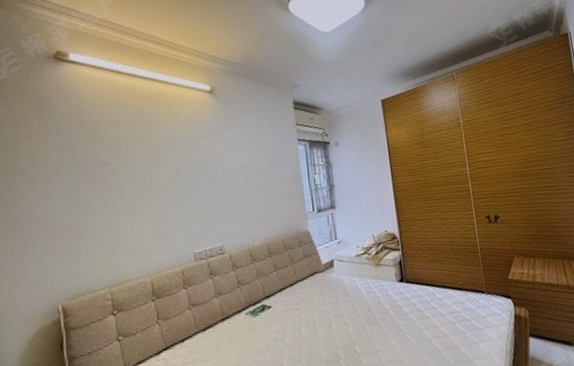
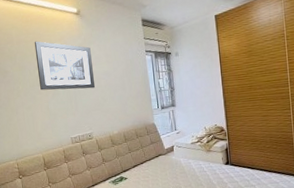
wall art: none [149,124,231,189] -> present [34,41,96,91]

